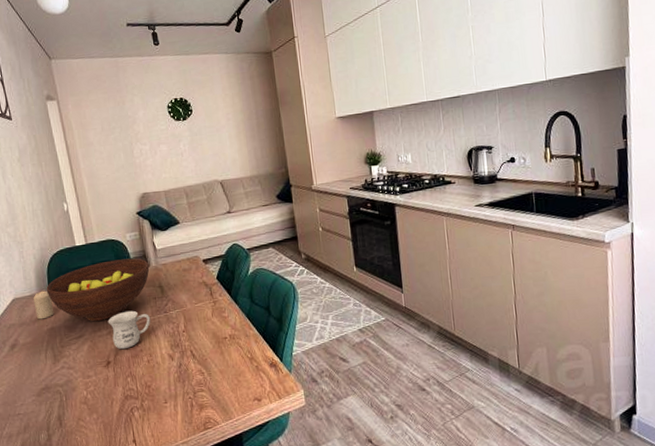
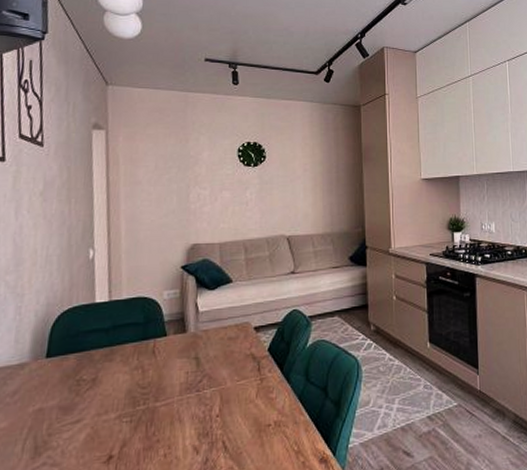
candle: present [33,290,54,320] -> none [21,358,48,397]
fruit bowl: present [46,258,150,322] -> none [42,321,187,402]
mug: present [107,310,150,350] -> none [119,387,176,440]

